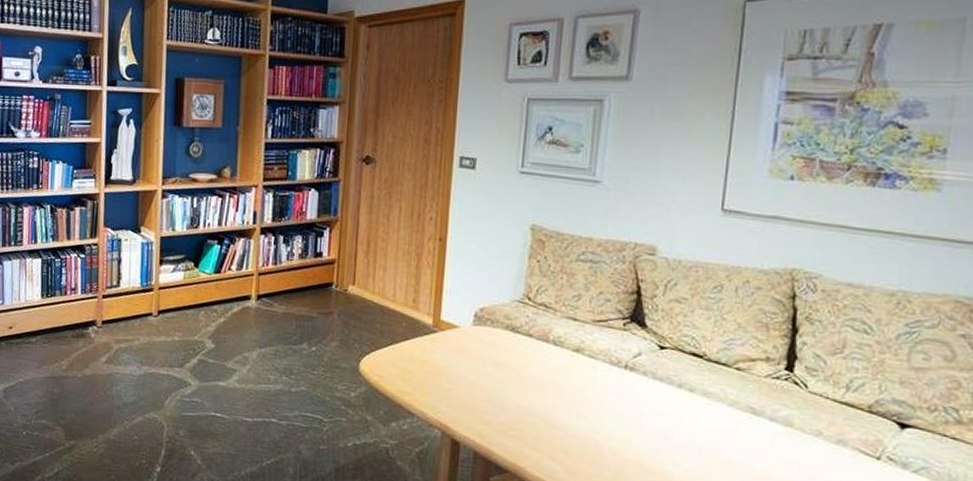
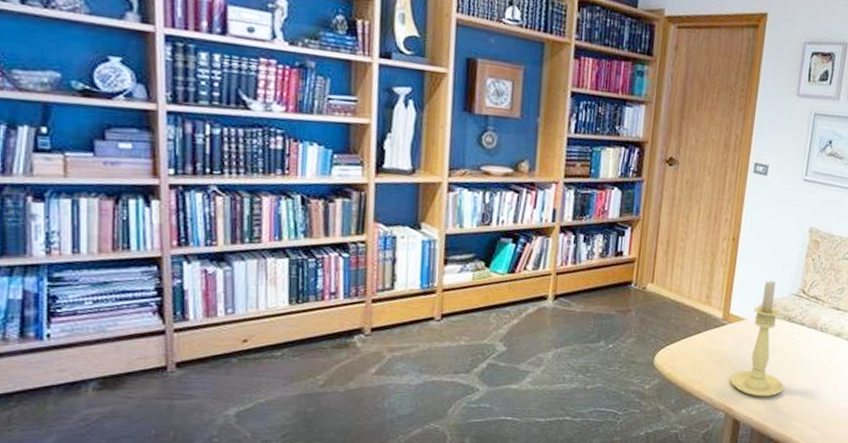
candle holder: none [445,284,511,418] -> present [730,280,784,397]

